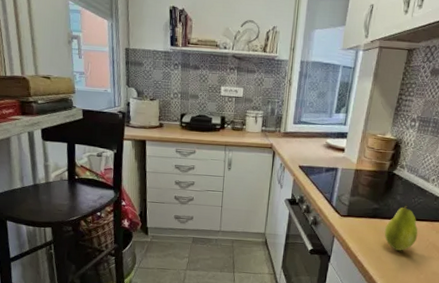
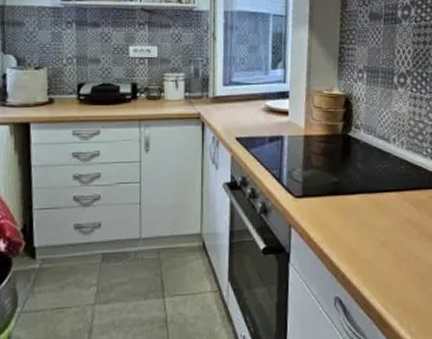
fruit: present [384,204,418,251] -> none [349,172,390,234]

